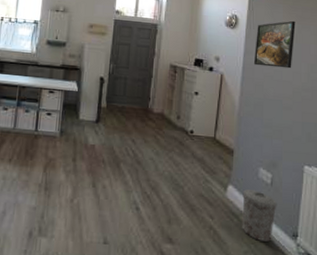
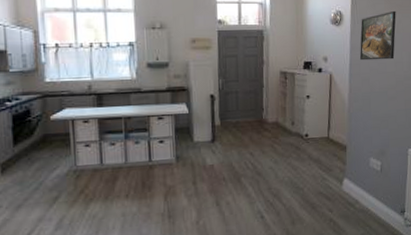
trash can: present [242,189,277,243] -> none [356,179,387,223]

